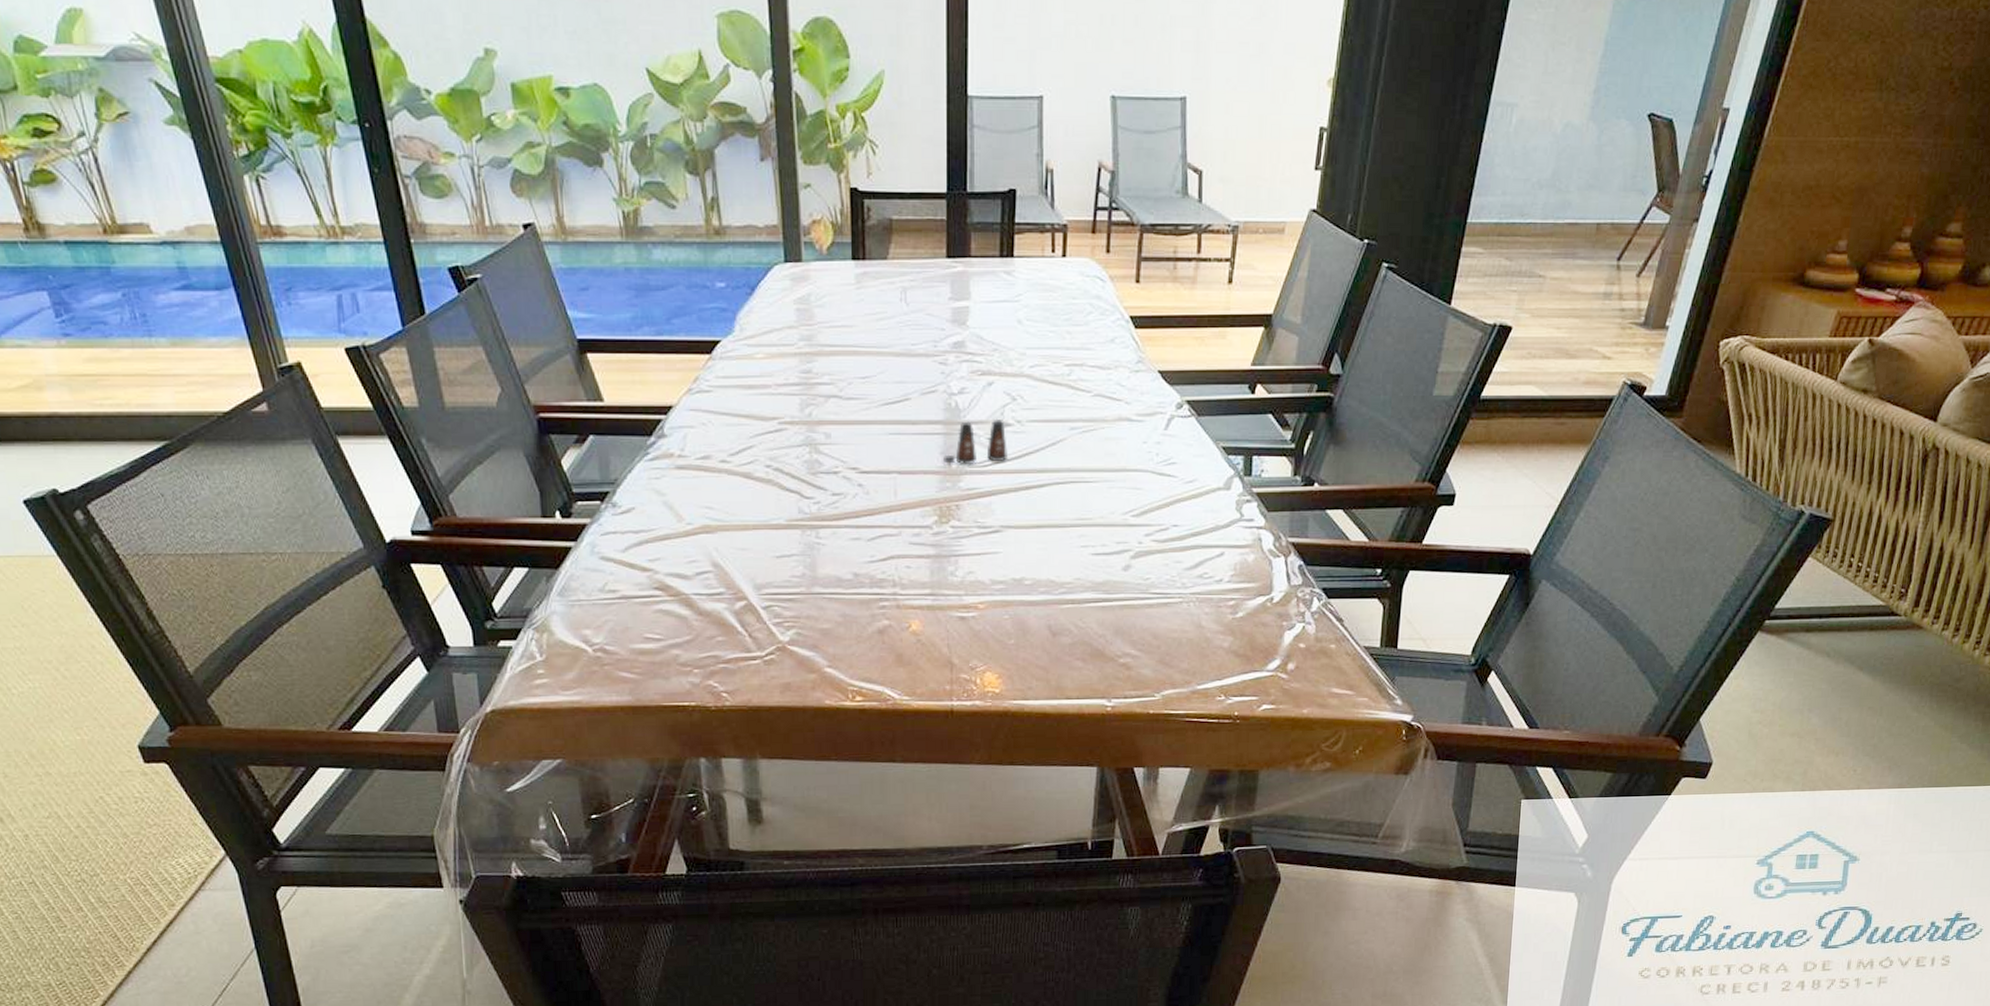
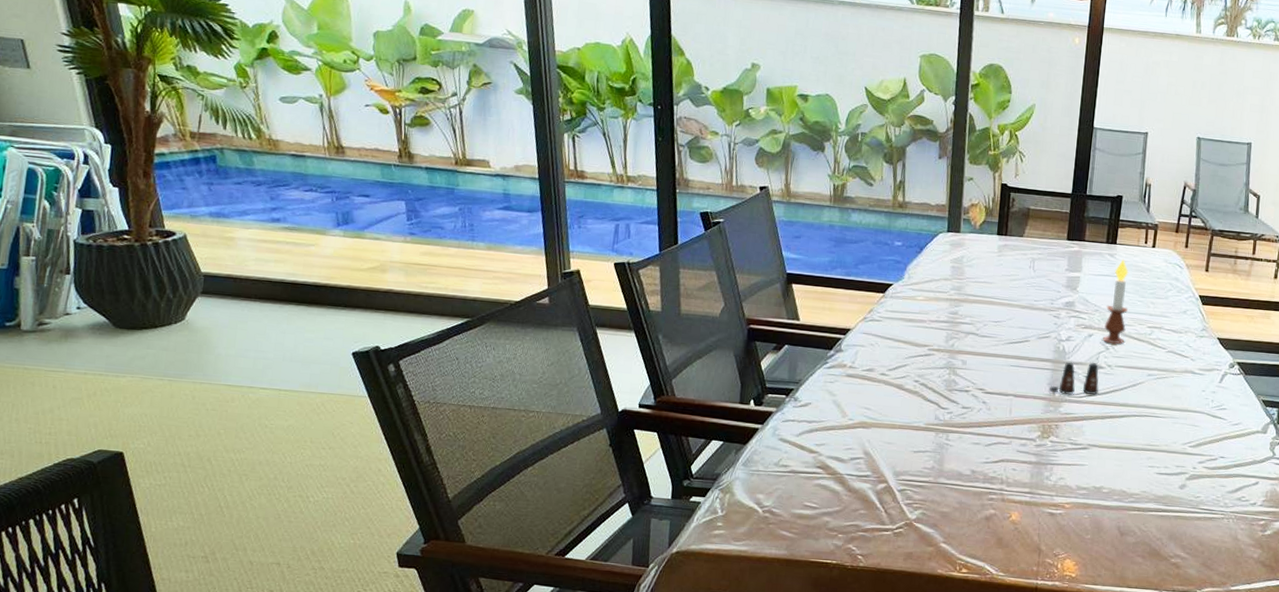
candle: none [1008,276,1038,392] -> present [1103,258,1129,344]

